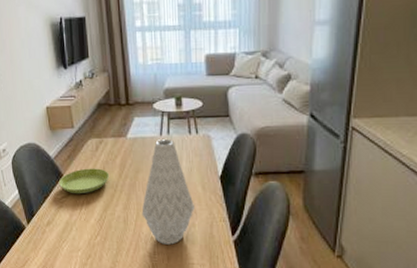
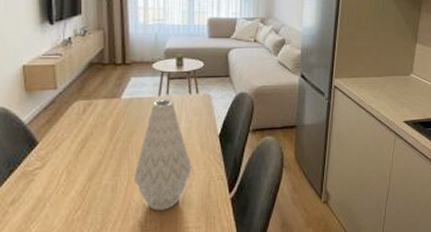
saucer: present [58,168,110,194] -> none [31,133,98,164]

